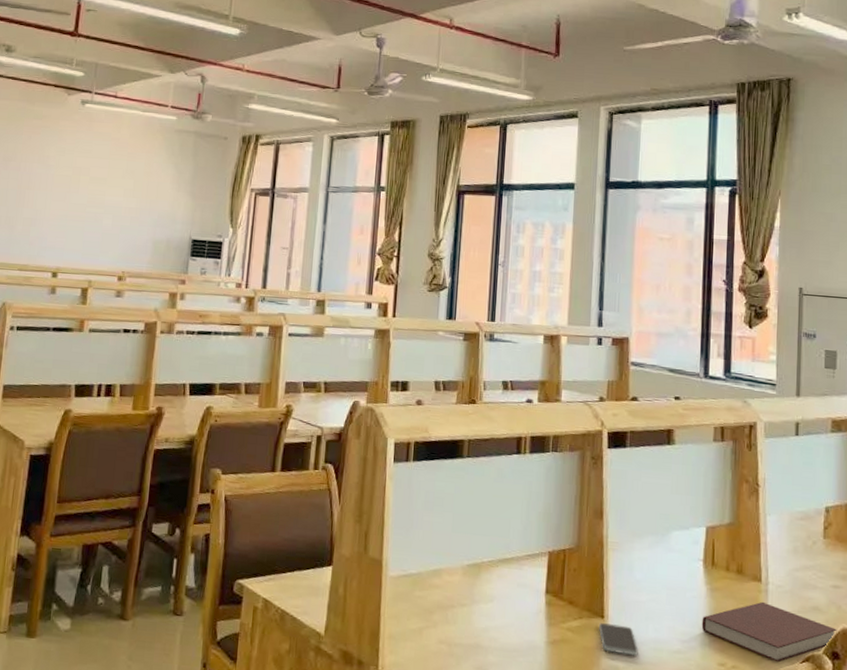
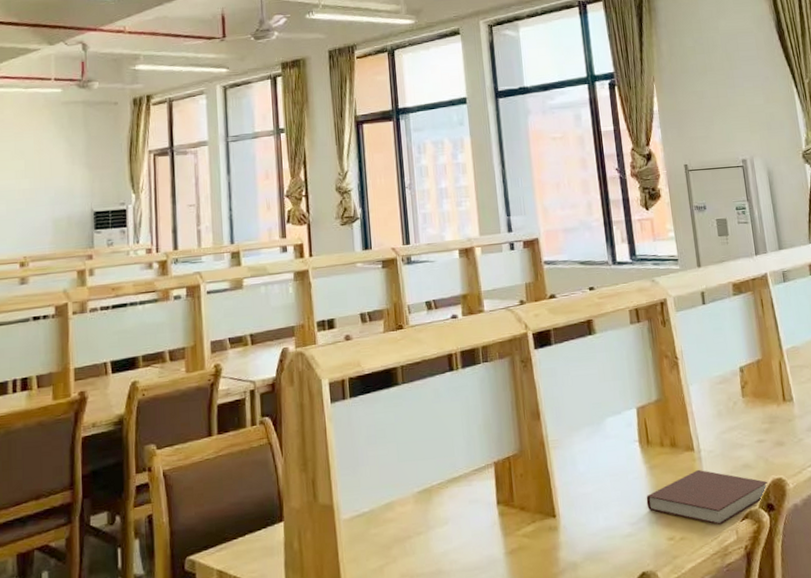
smartphone: present [599,623,638,655] -> none [552,520,593,550]

